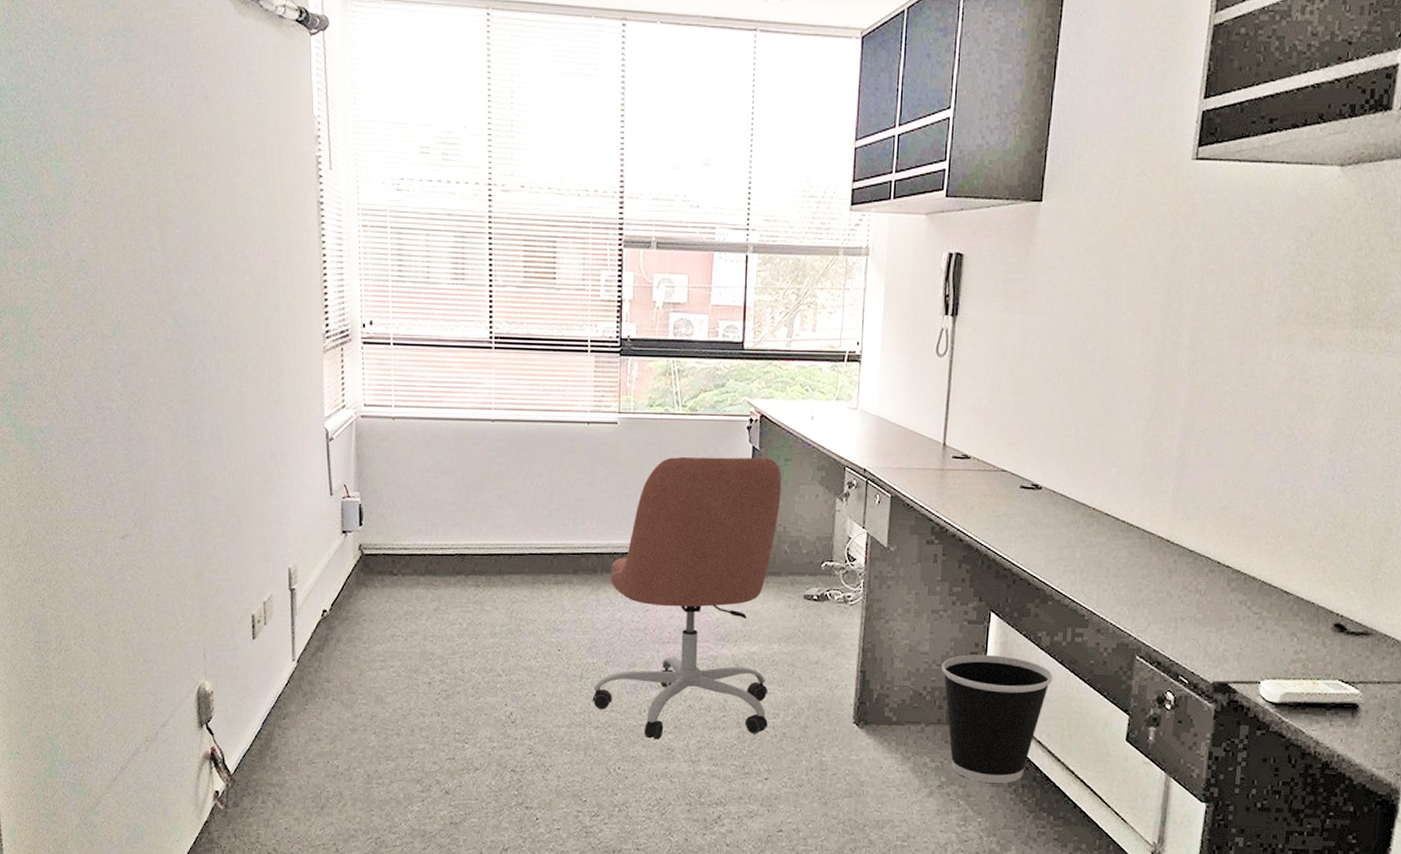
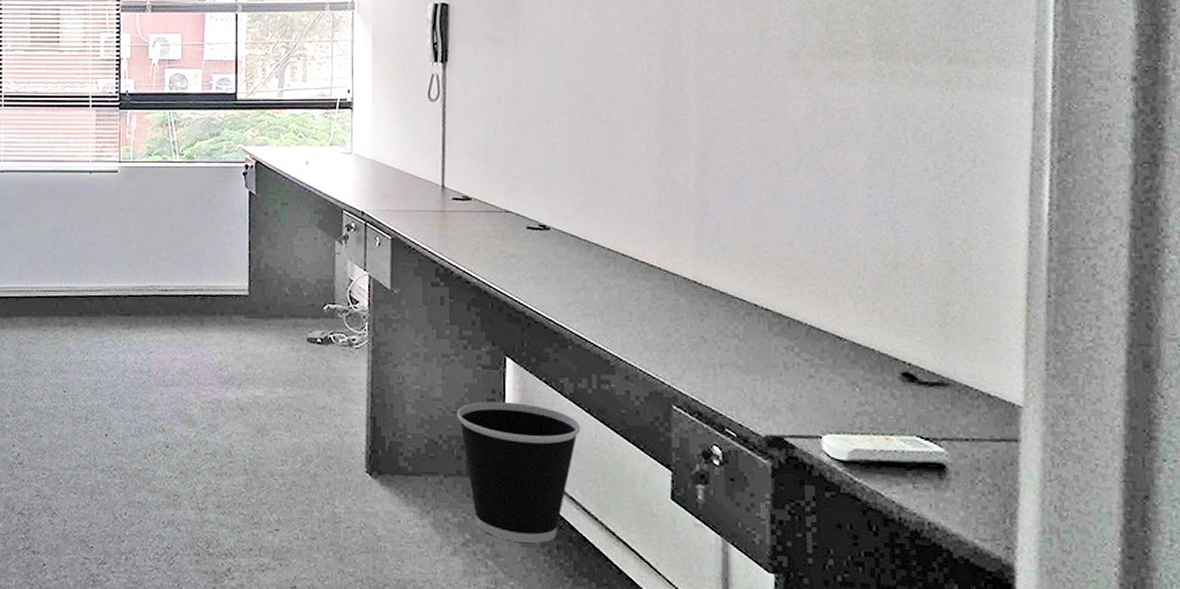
office chair: present [592,456,782,740] -> none [97,201,279,486]

